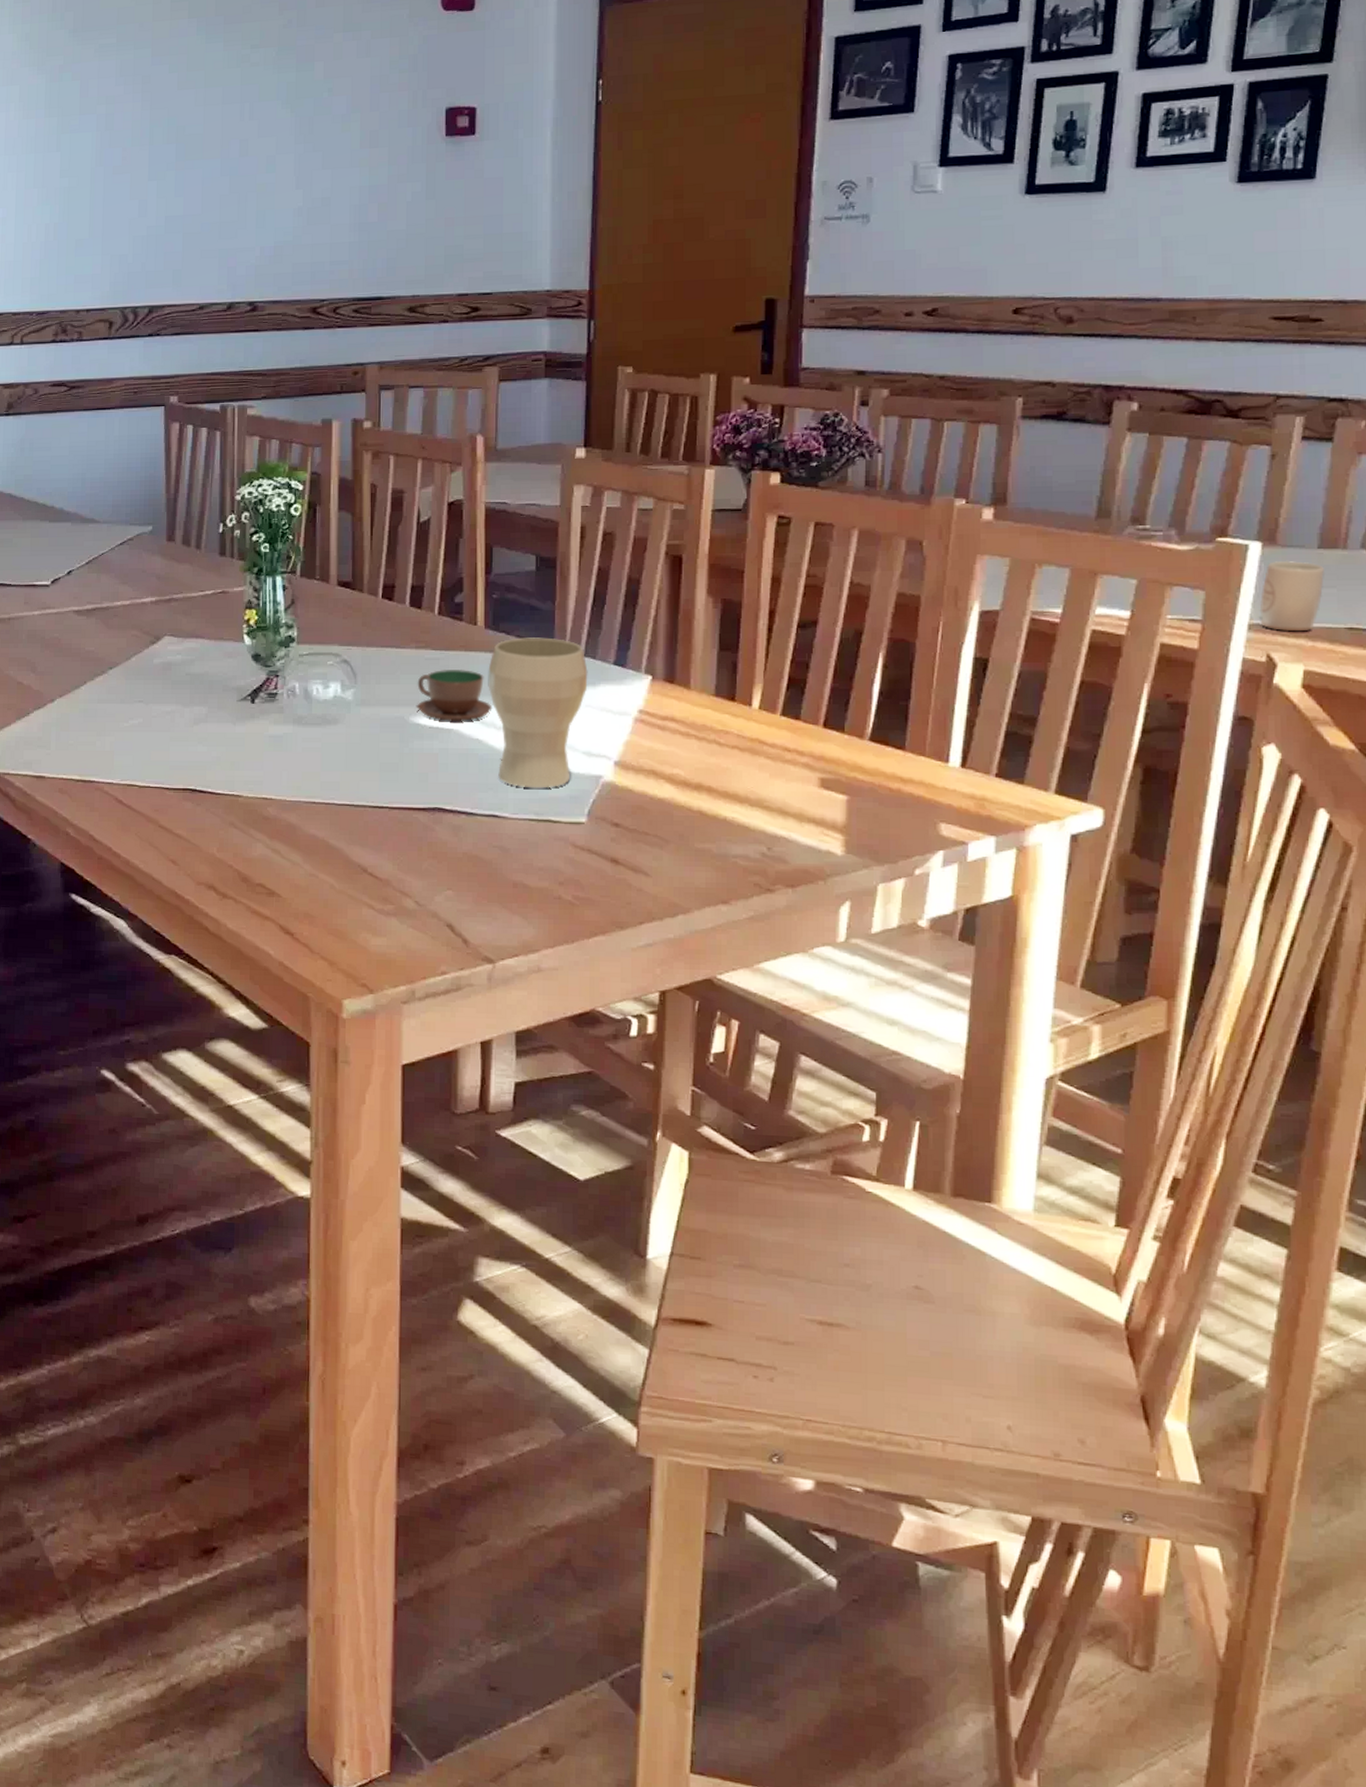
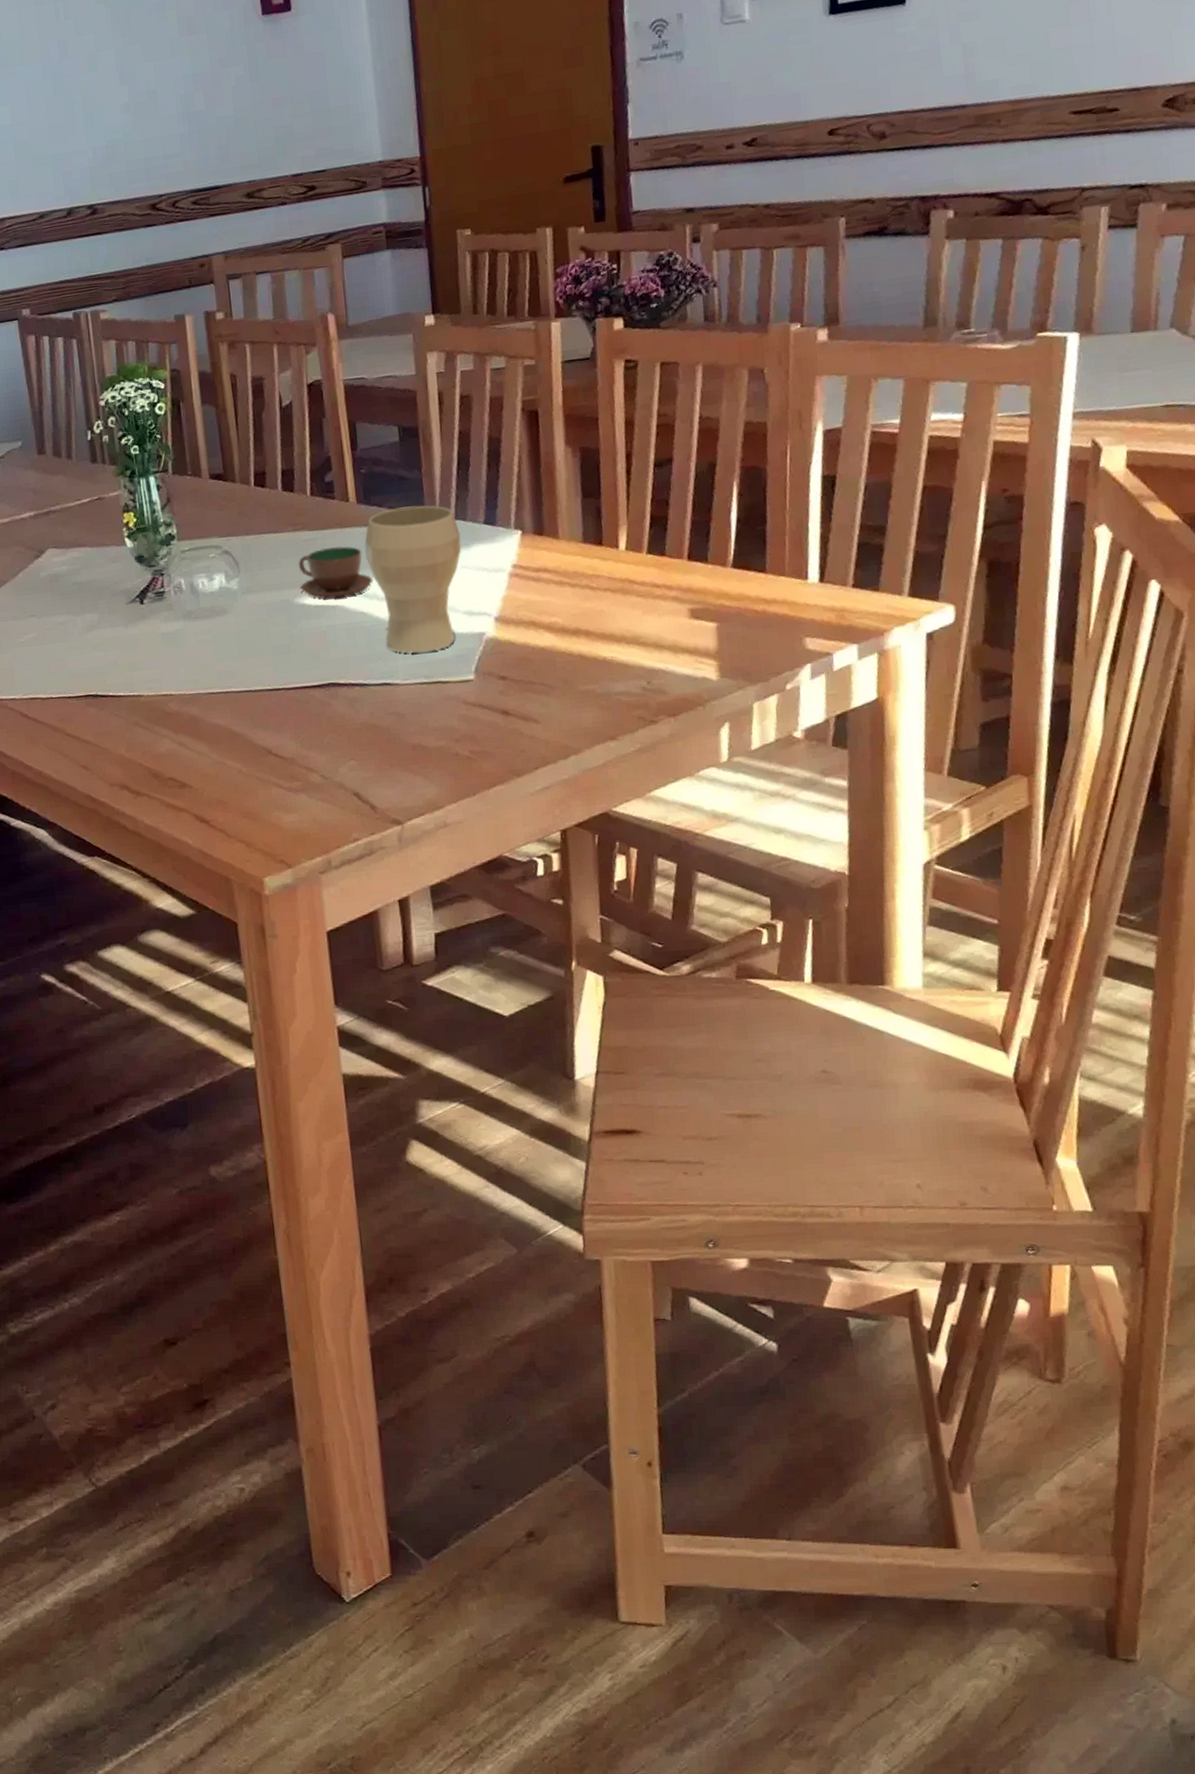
mug: present [1259,560,1324,632] -> none [1082,347,1139,416]

